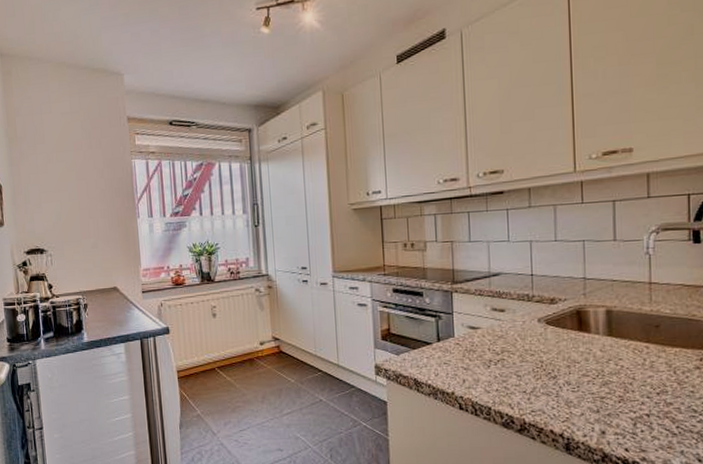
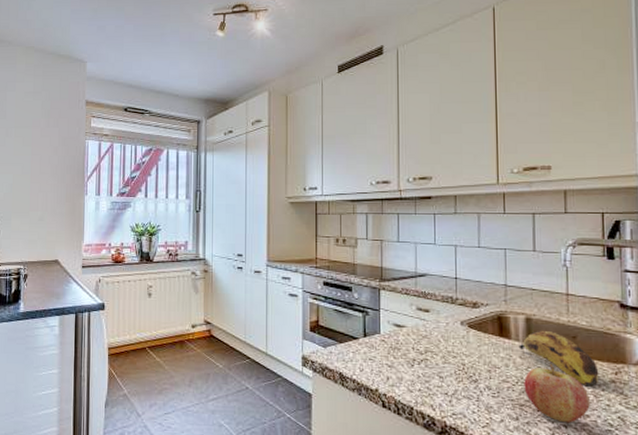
banana: none [599,321,683,375] -> present [518,330,599,387]
fruit: none [604,354,673,412] -> present [524,363,590,423]

